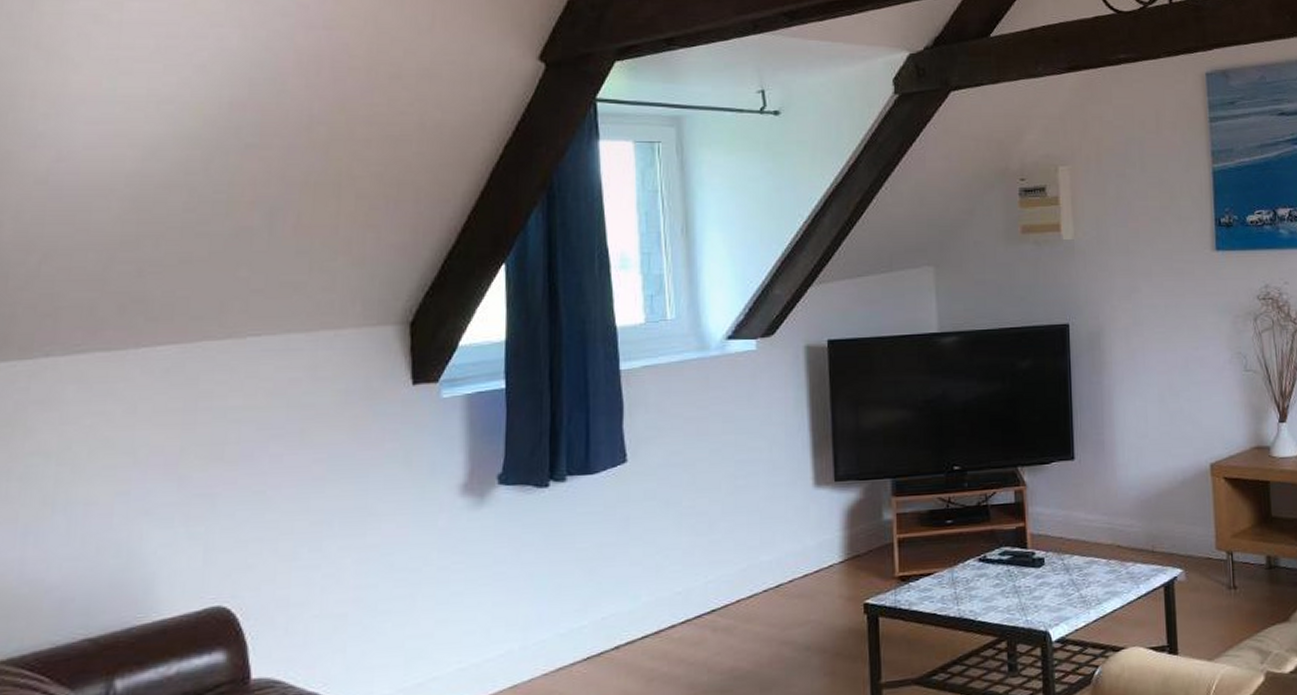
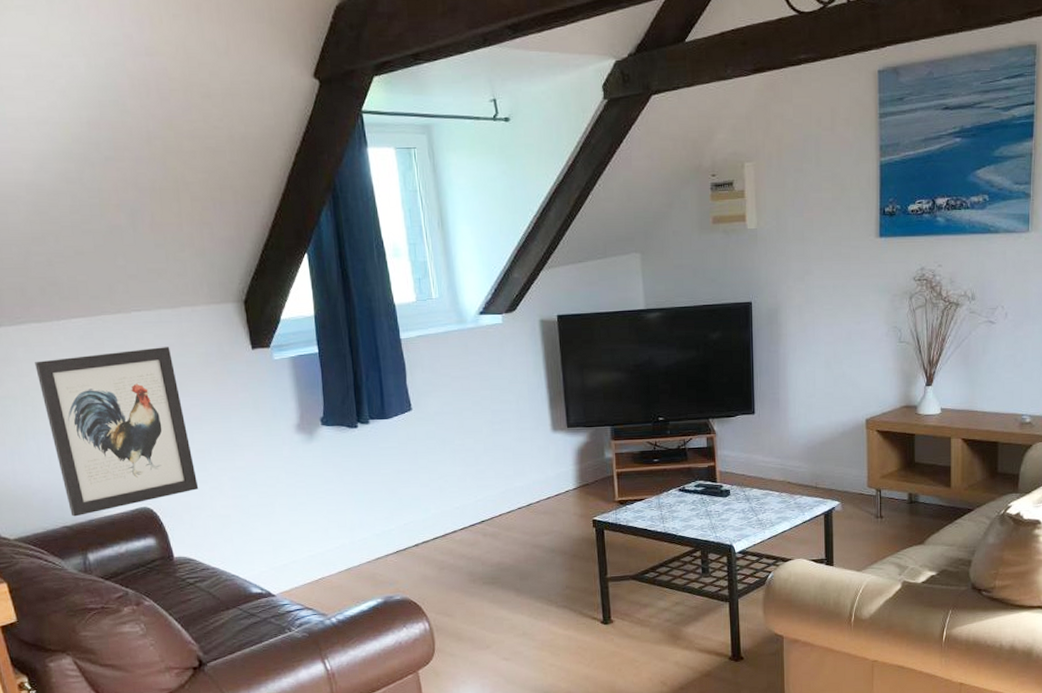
wall art: none [88,382,306,624] -> present [35,347,199,517]

